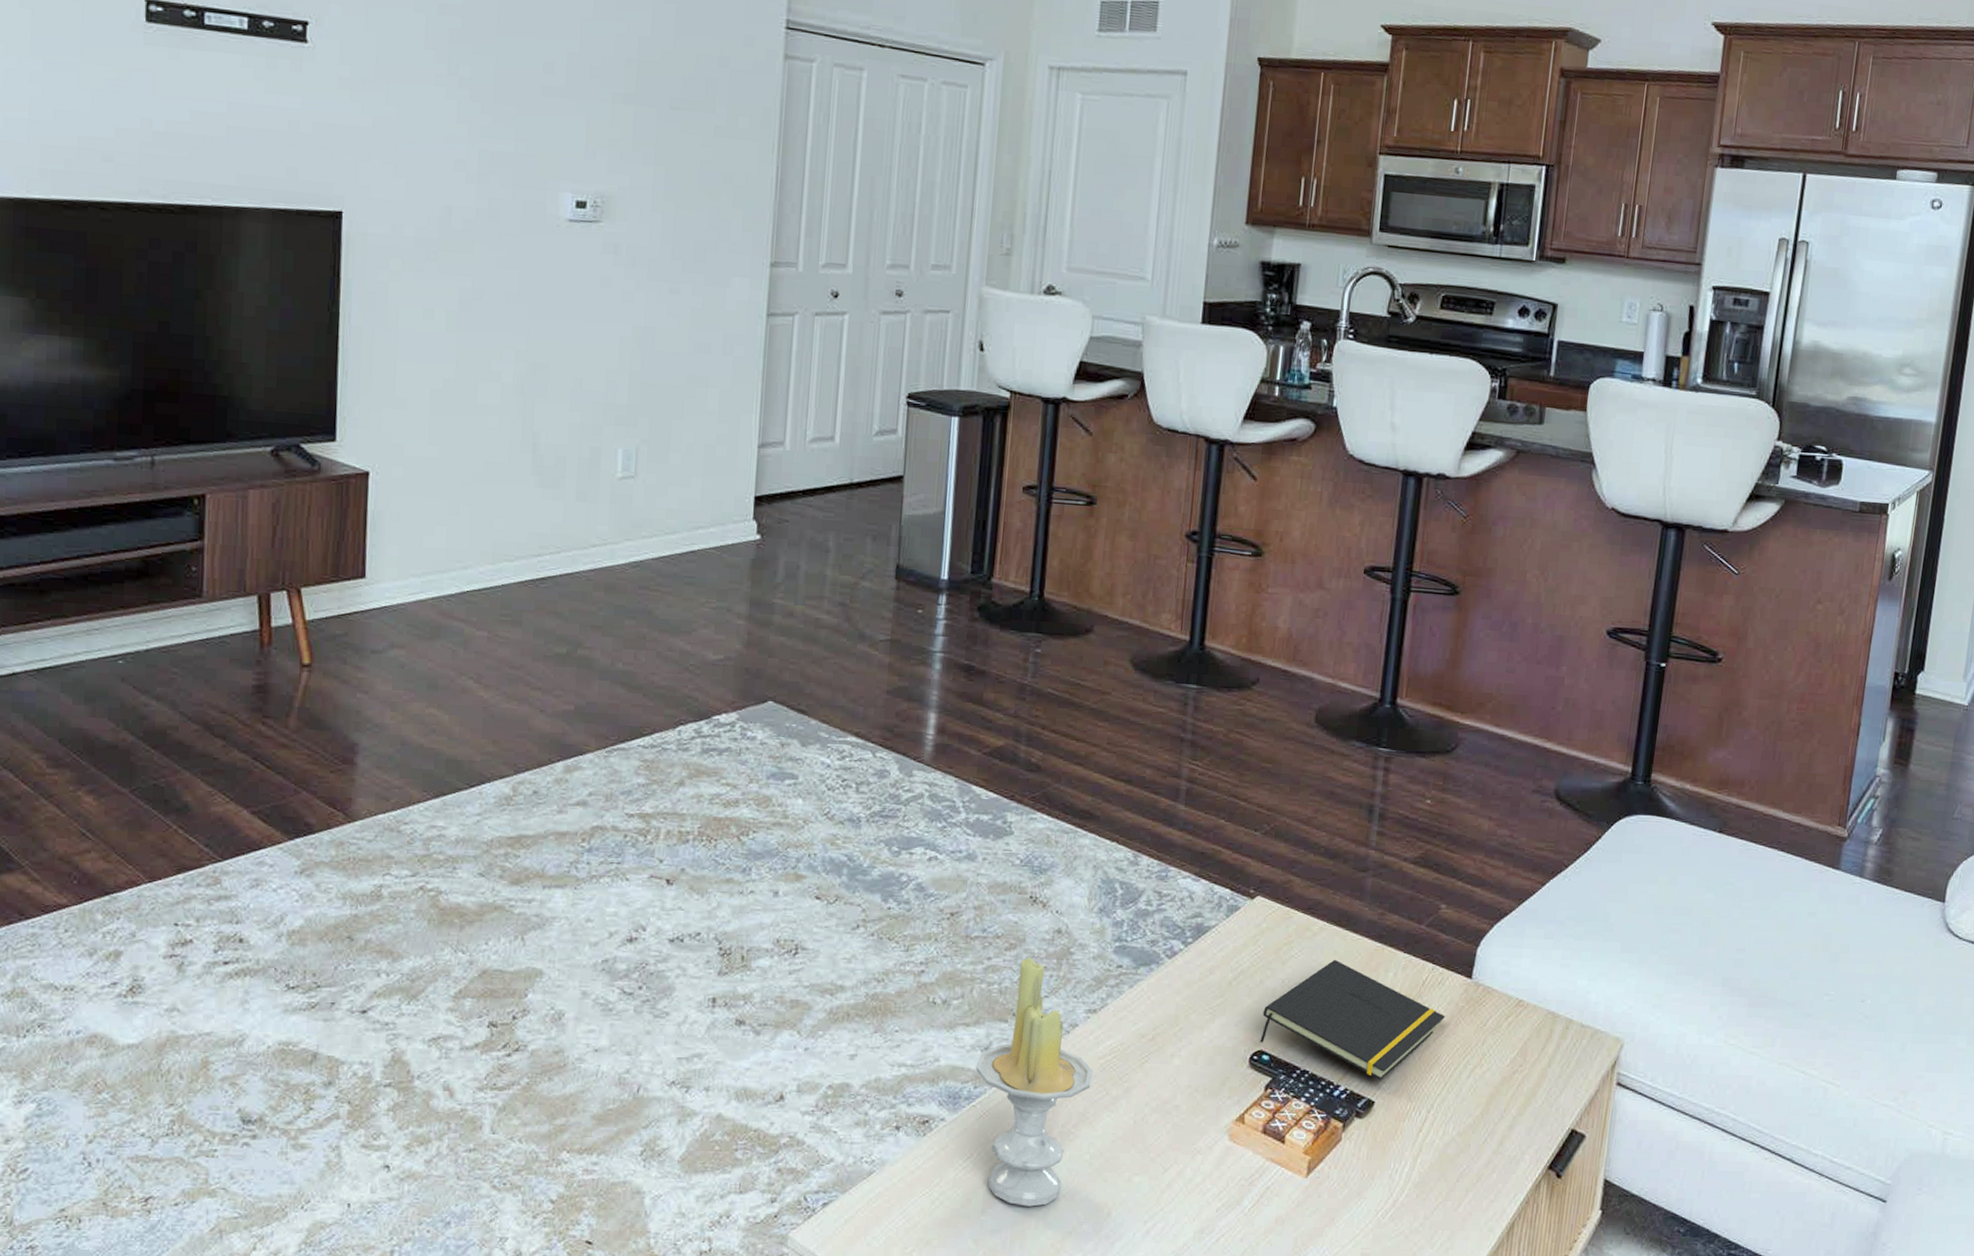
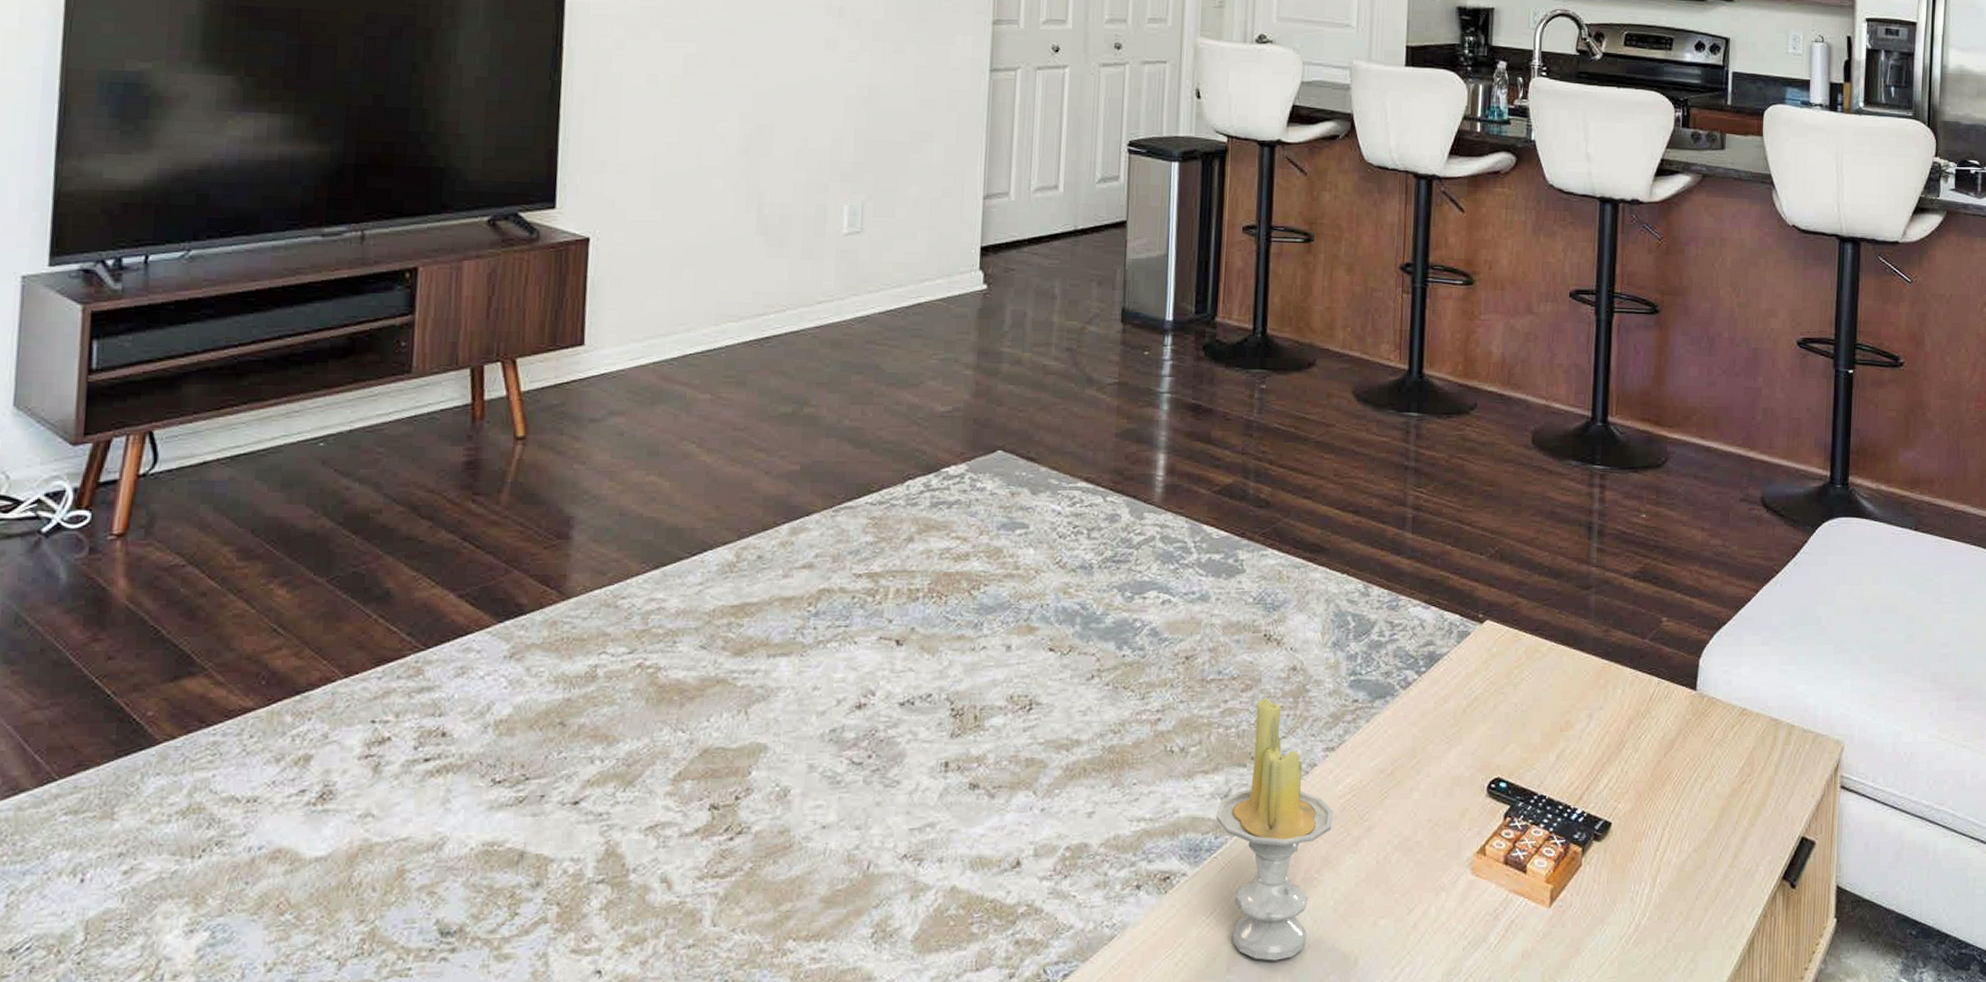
notepad: present [1260,959,1445,1081] -> none [1496,679,1673,801]

